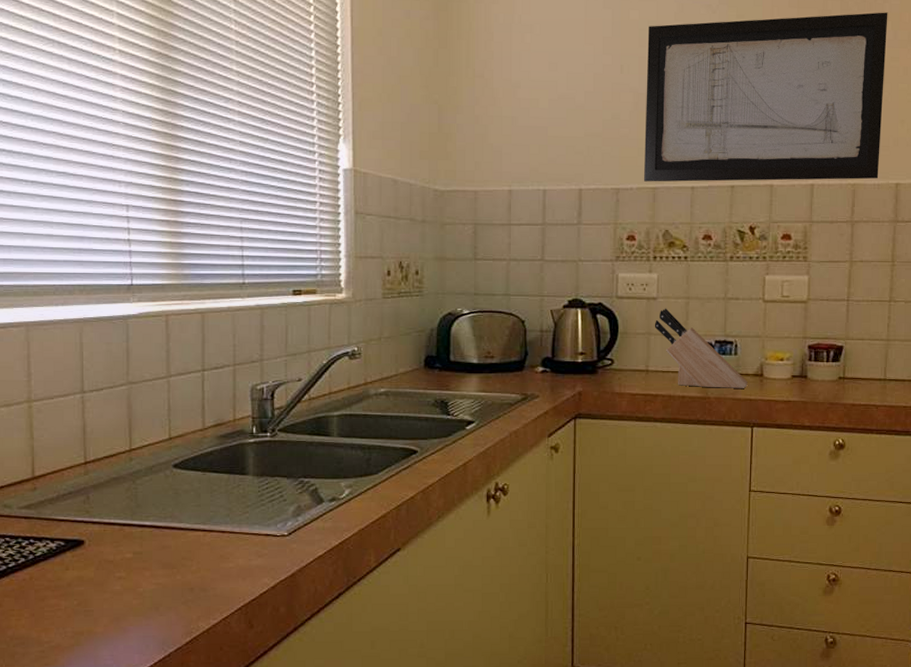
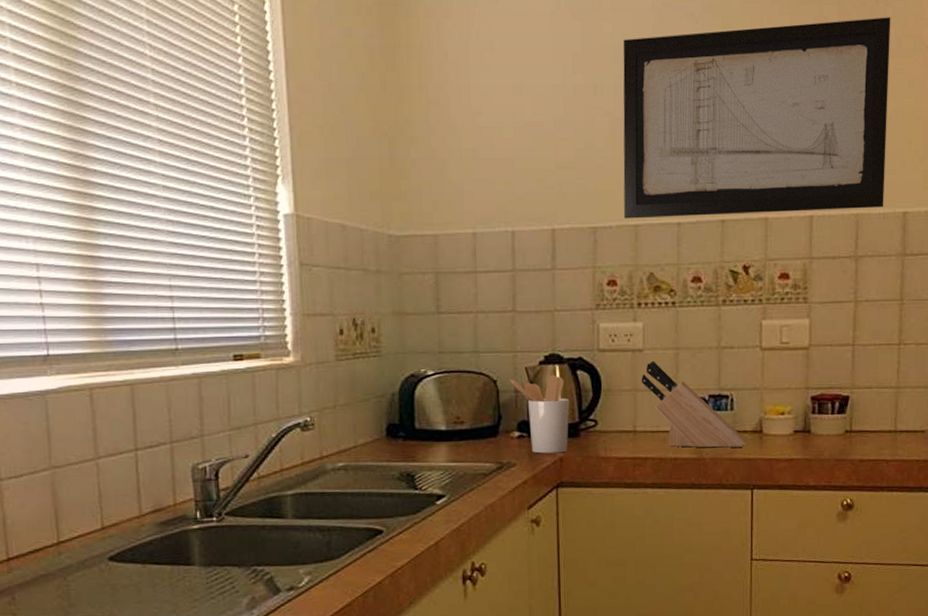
utensil holder: none [537,318,589,388] -> present [510,375,570,454]

